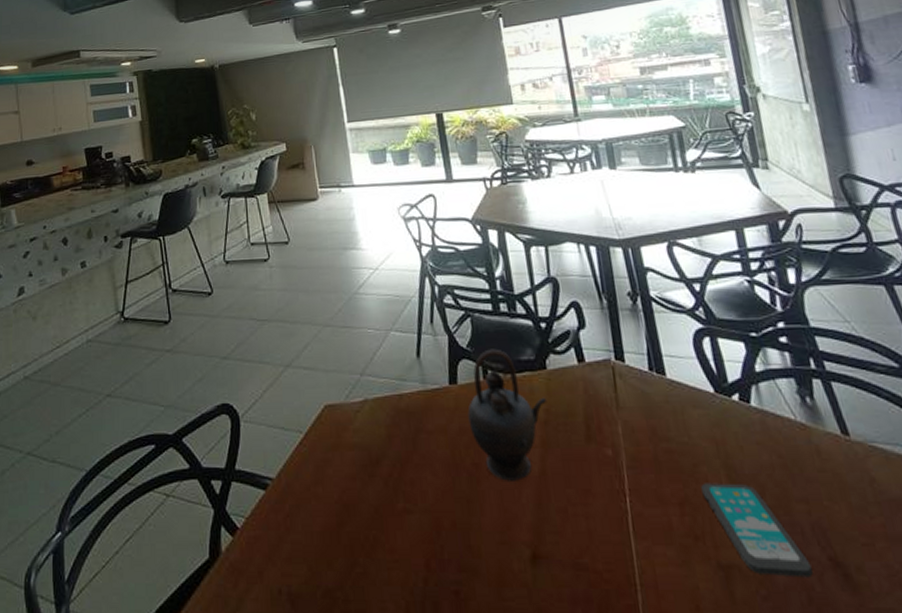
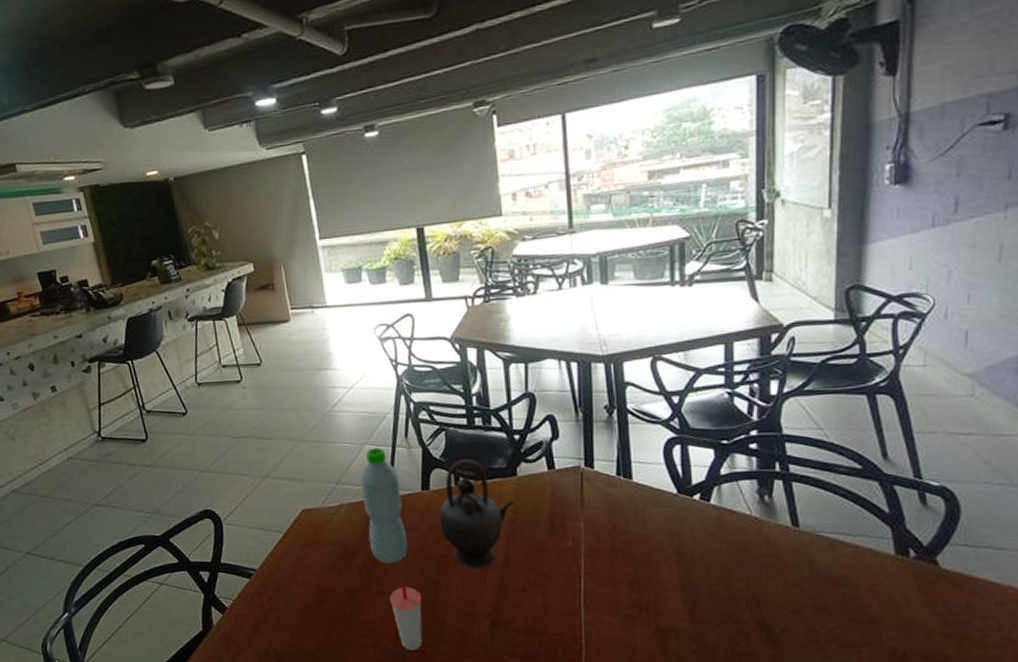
water bottle: none [385,335,436,474] -> present [360,448,407,564]
cup: none [418,497,456,590] -> present [389,581,423,650]
smartphone: present [701,483,813,578] -> none [652,566,740,637]

